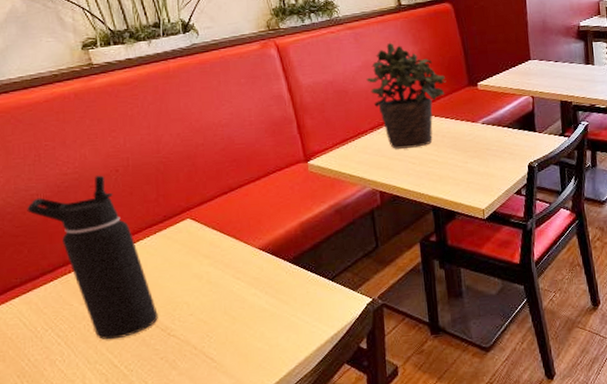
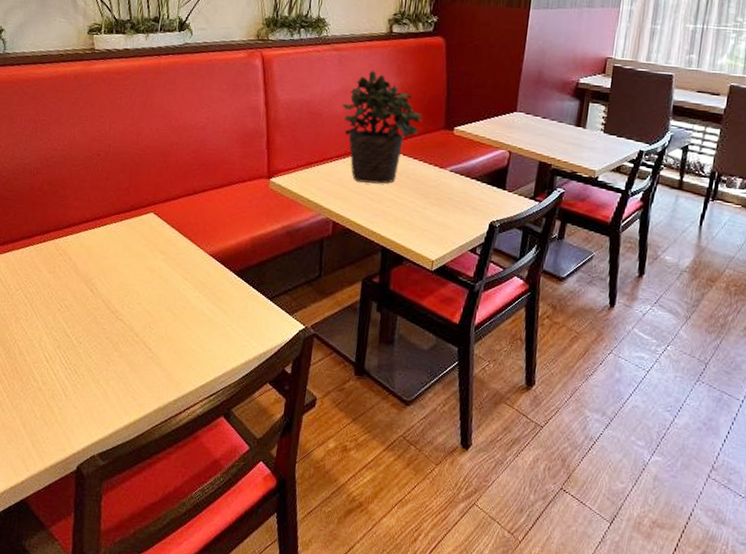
water bottle: present [27,175,158,340] -> none [19,156,111,312]

